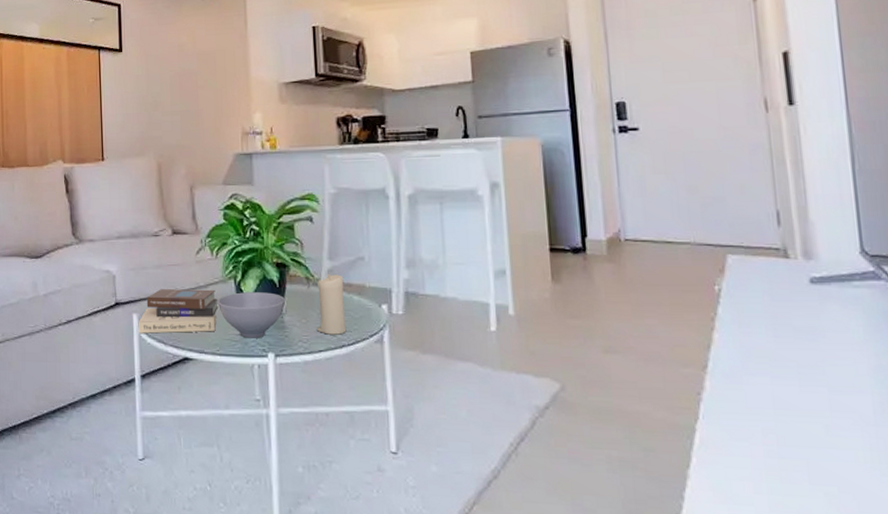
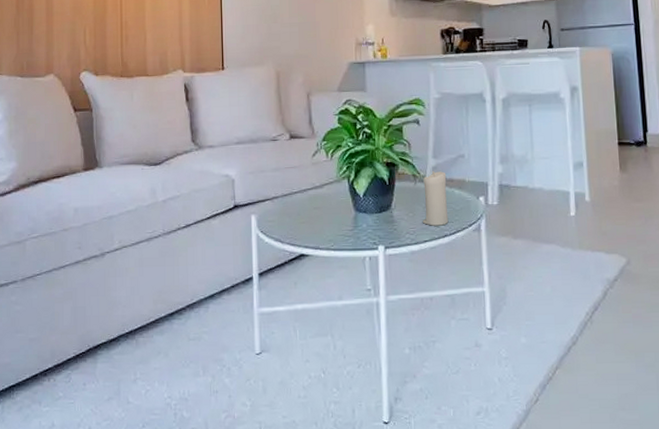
books: present [138,289,219,334] -> none [256,189,333,234]
bowl: present [217,292,285,338] -> none [332,190,394,233]

